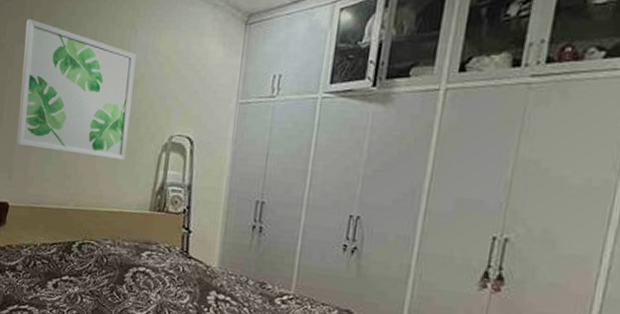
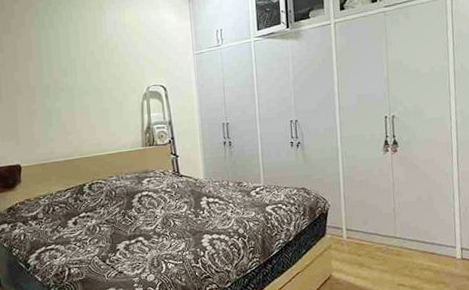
wall art: present [16,18,136,161] -> none [8,12,115,117]

